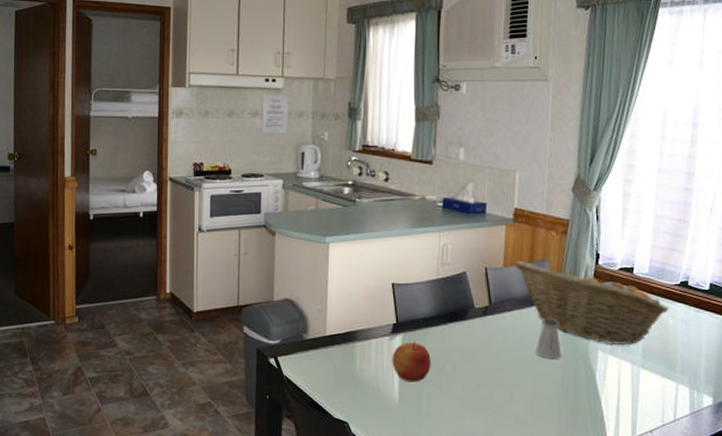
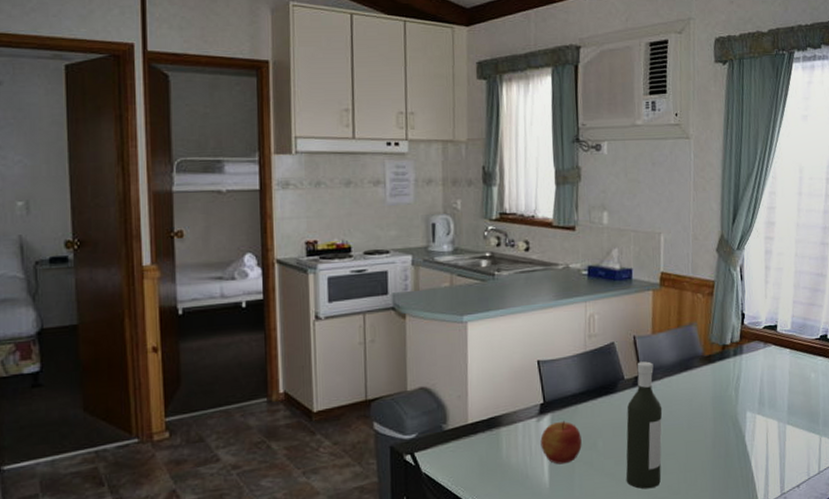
bottle: none [472,293,512,416] -> present [626,361,663,489]
fruit basket: present [515,261,669,346] -> none [664,326,811,404]
saltshaker: present [535,318,562,359] -> none [686,383,712,425]

